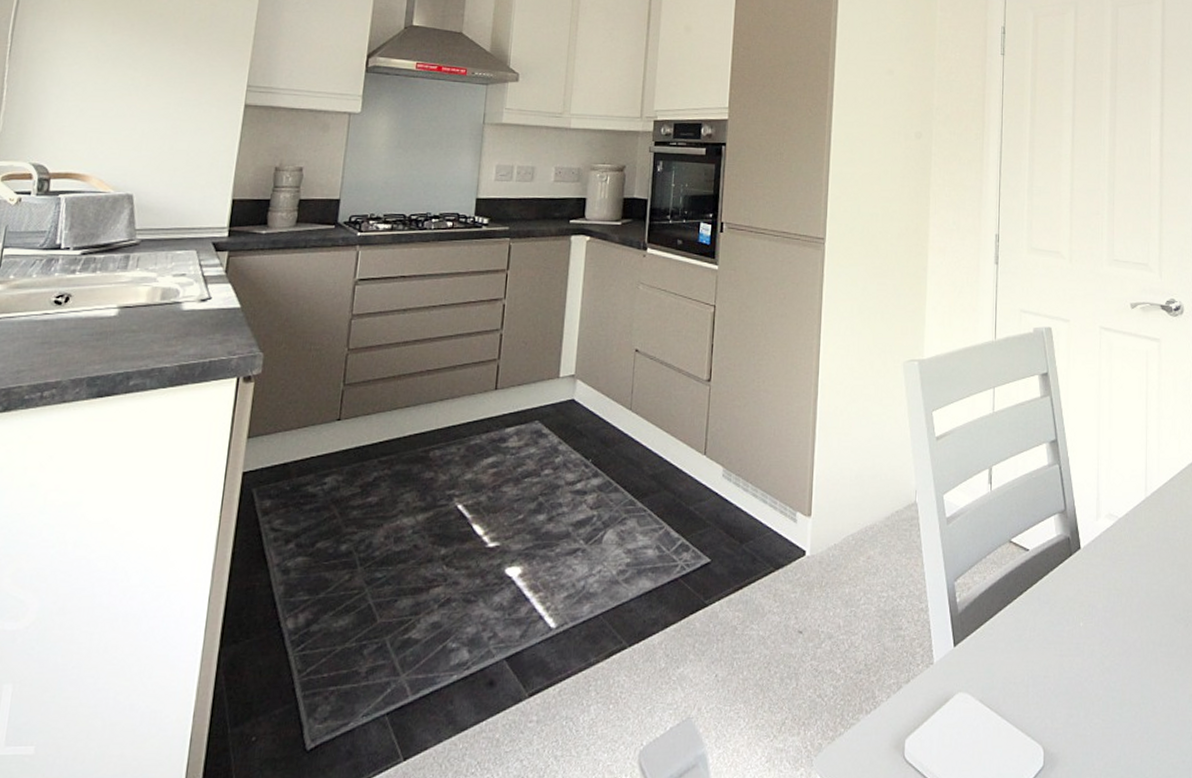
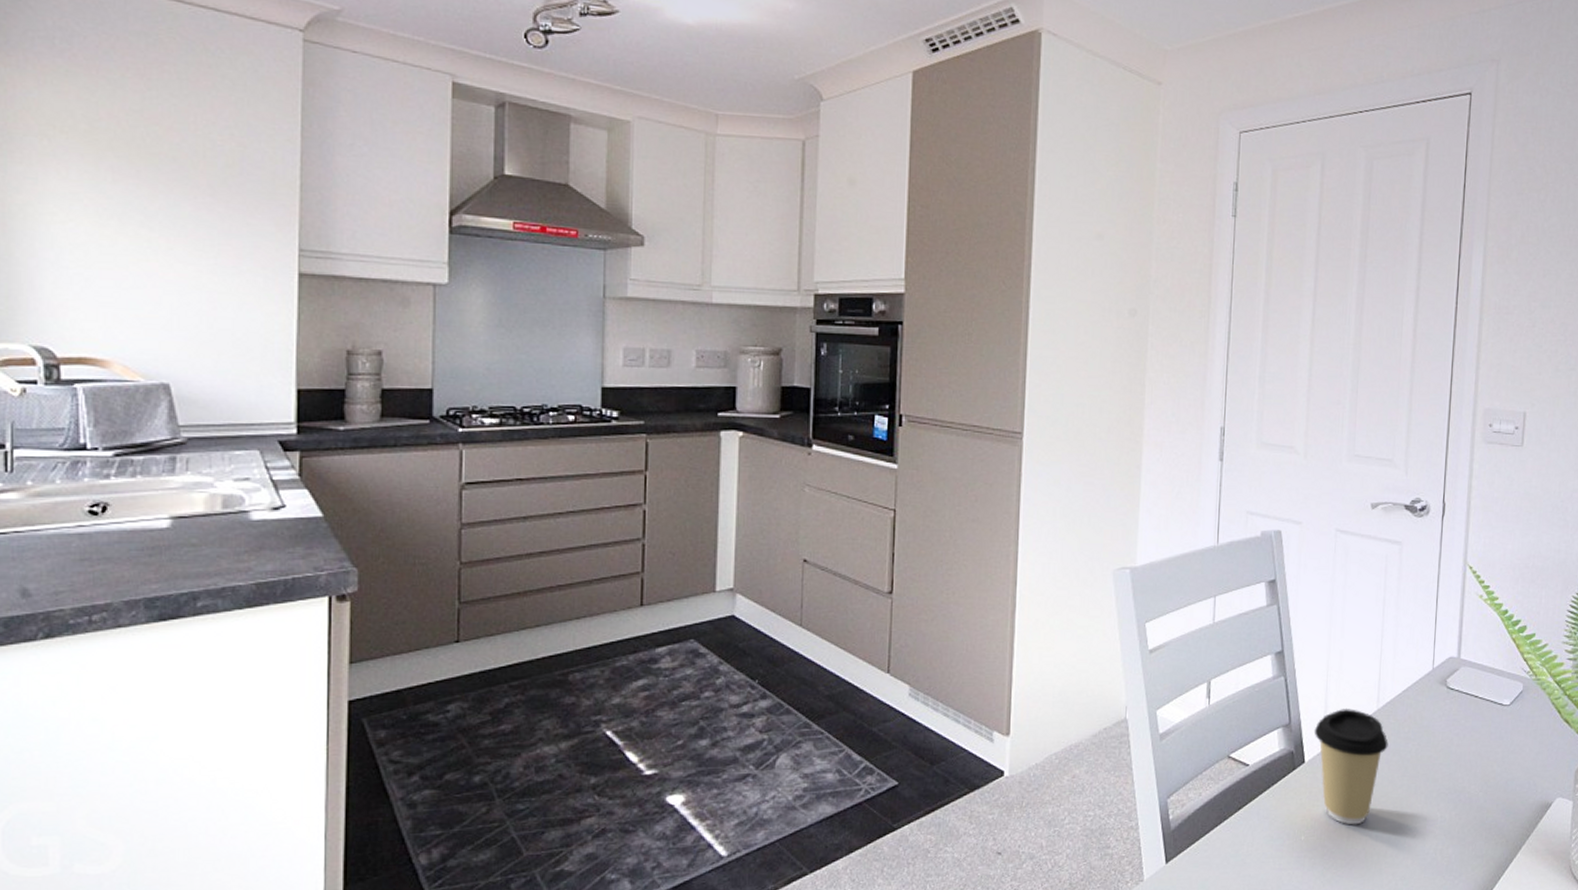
coffee cup: none [1088,495,1158,613] -> present [1314,707,1388,825]

